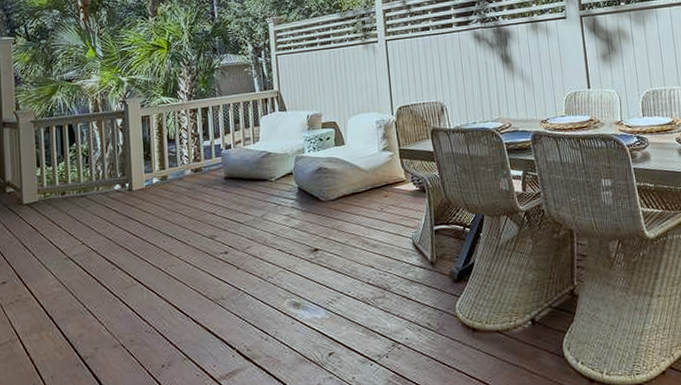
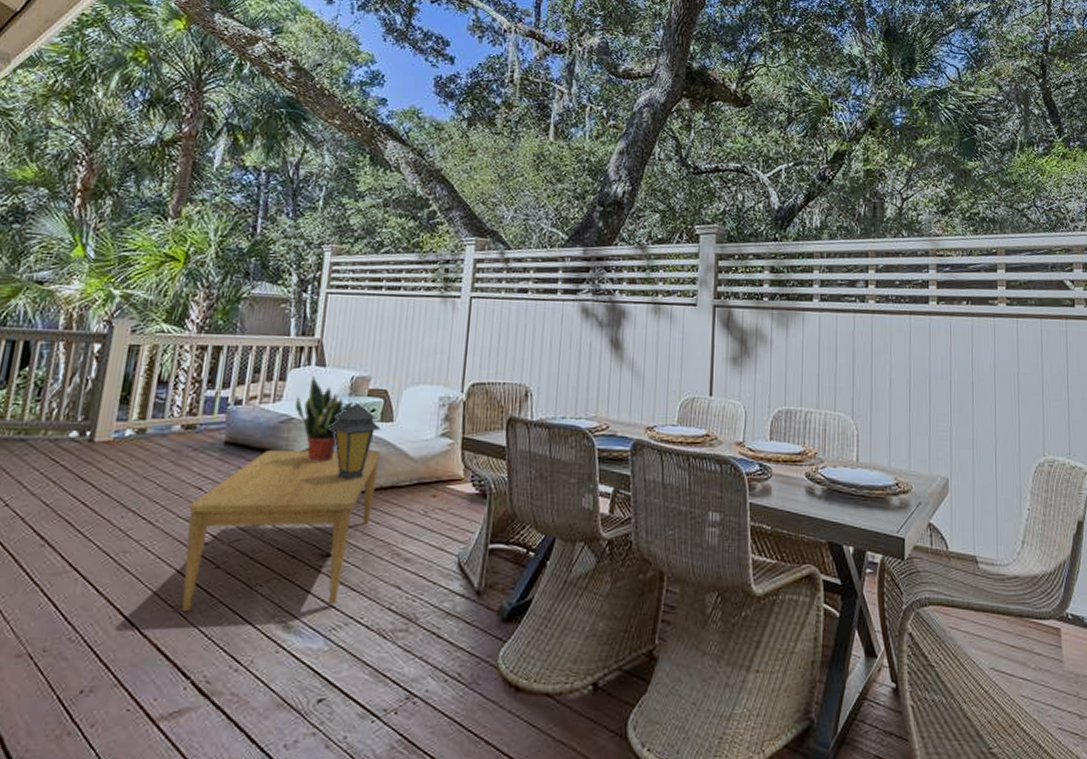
coffee table: none [209,168,341,303] -> present [182,449,380,612]
potted plant: none [269,119,312,184] -> present [295,375,352,462]
lantern: none [297,134,337,194] -> present [328,402,381,481]

